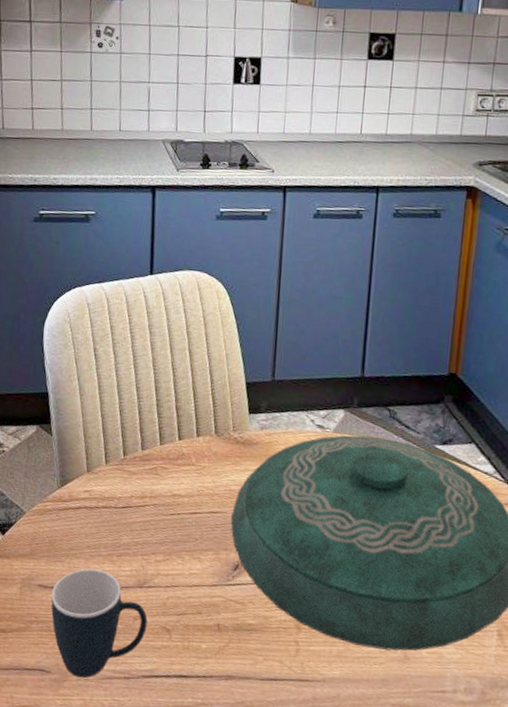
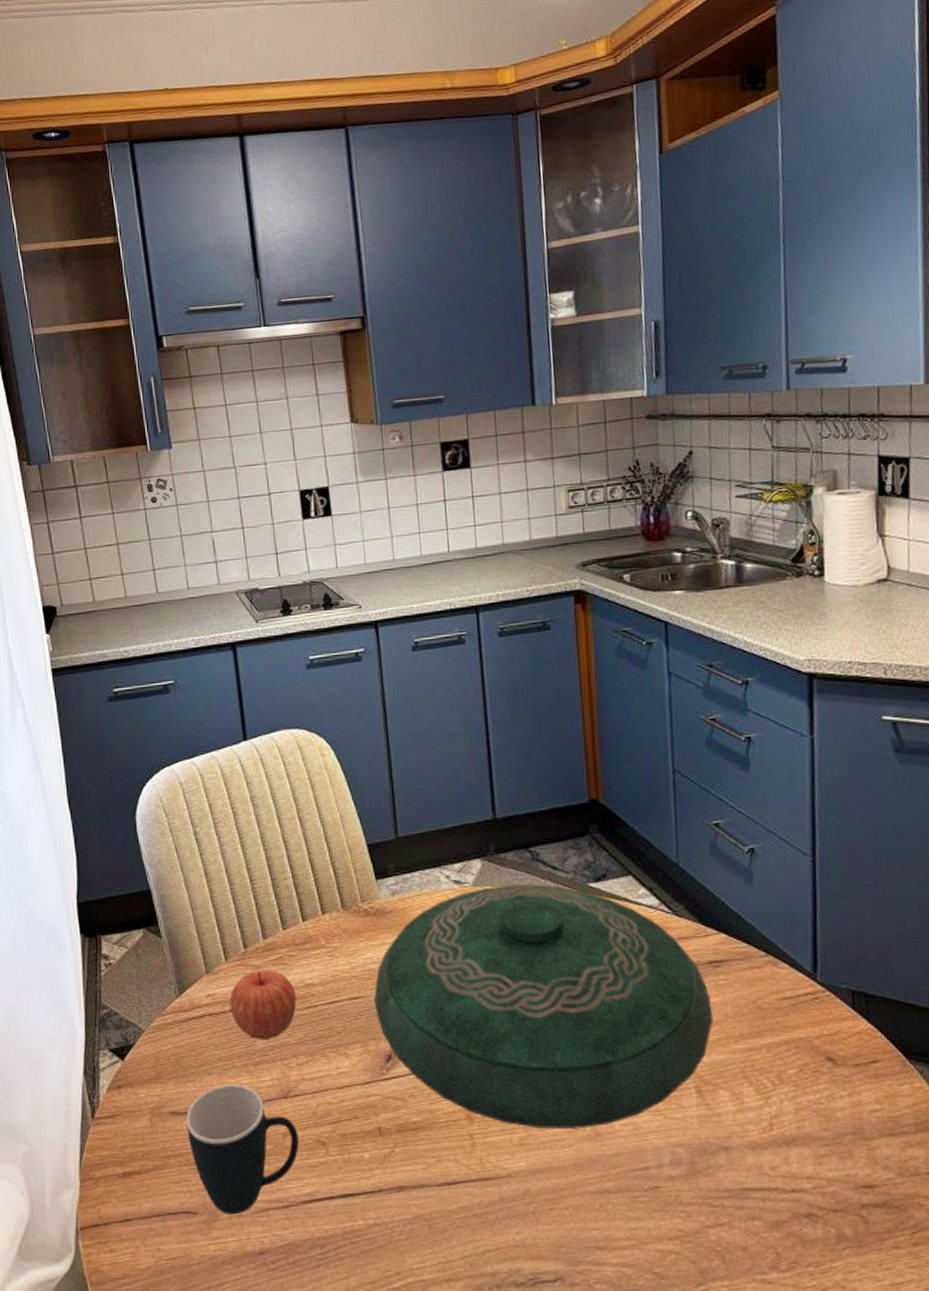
apple: none [103,476,164,537] -> present [229,970,297,1040]

